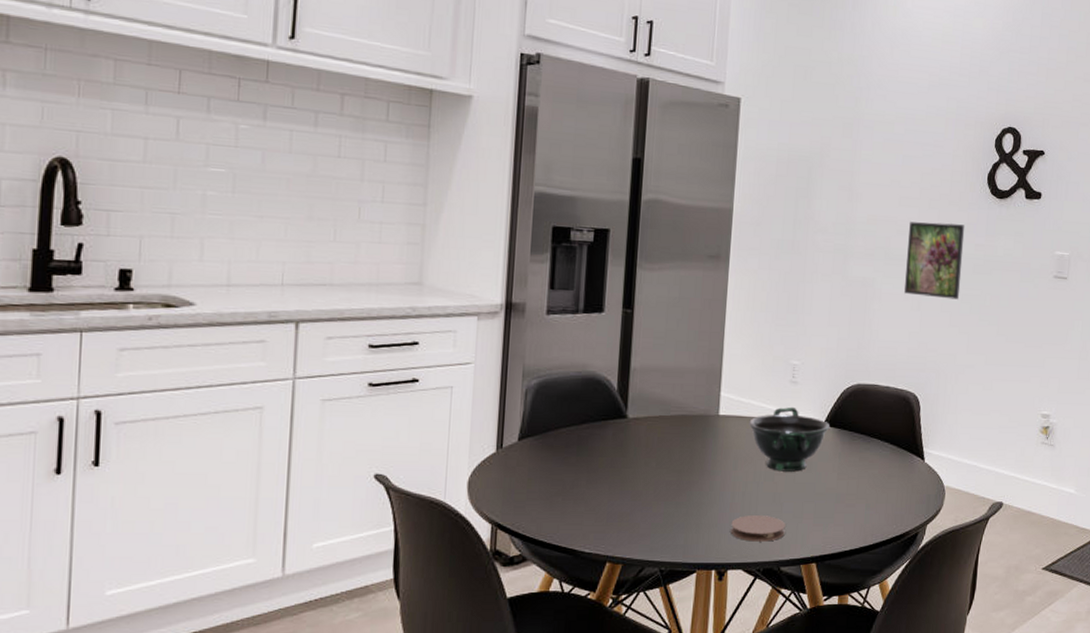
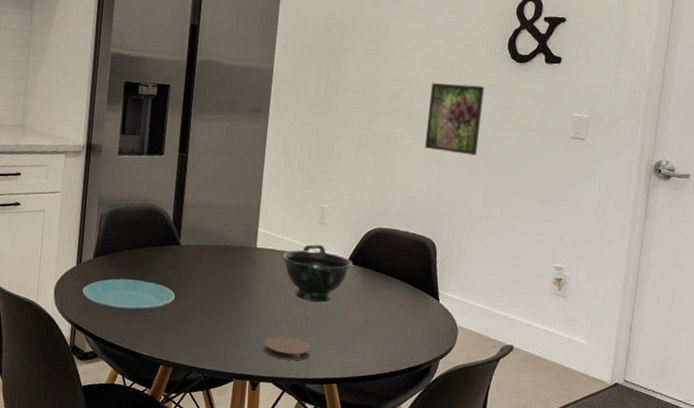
plate: none [505,463,623,505] -> present [82,278,176,314]

